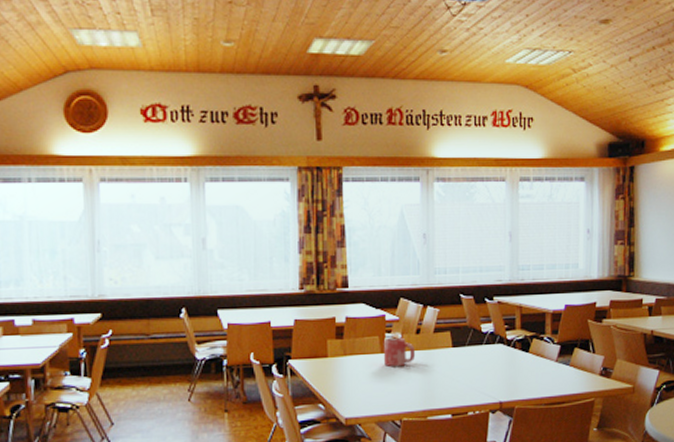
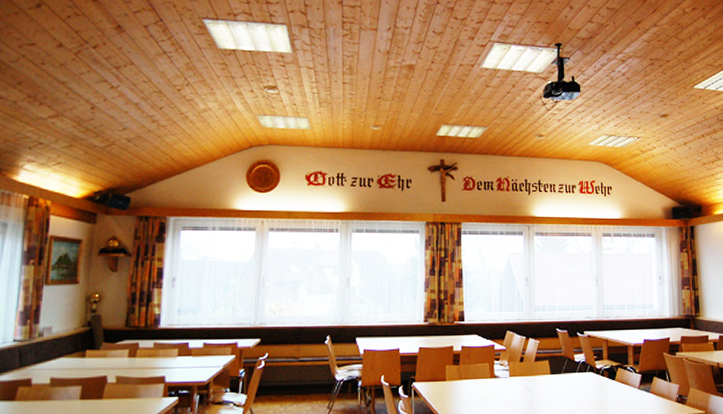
vase: present [383,337,415,368] -> none [492,364,519,391]

